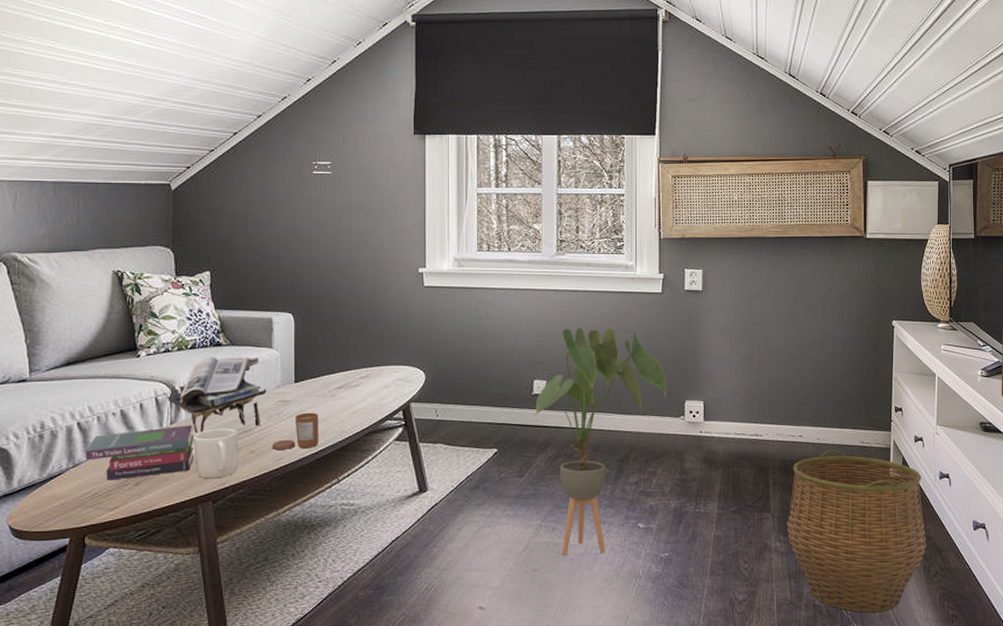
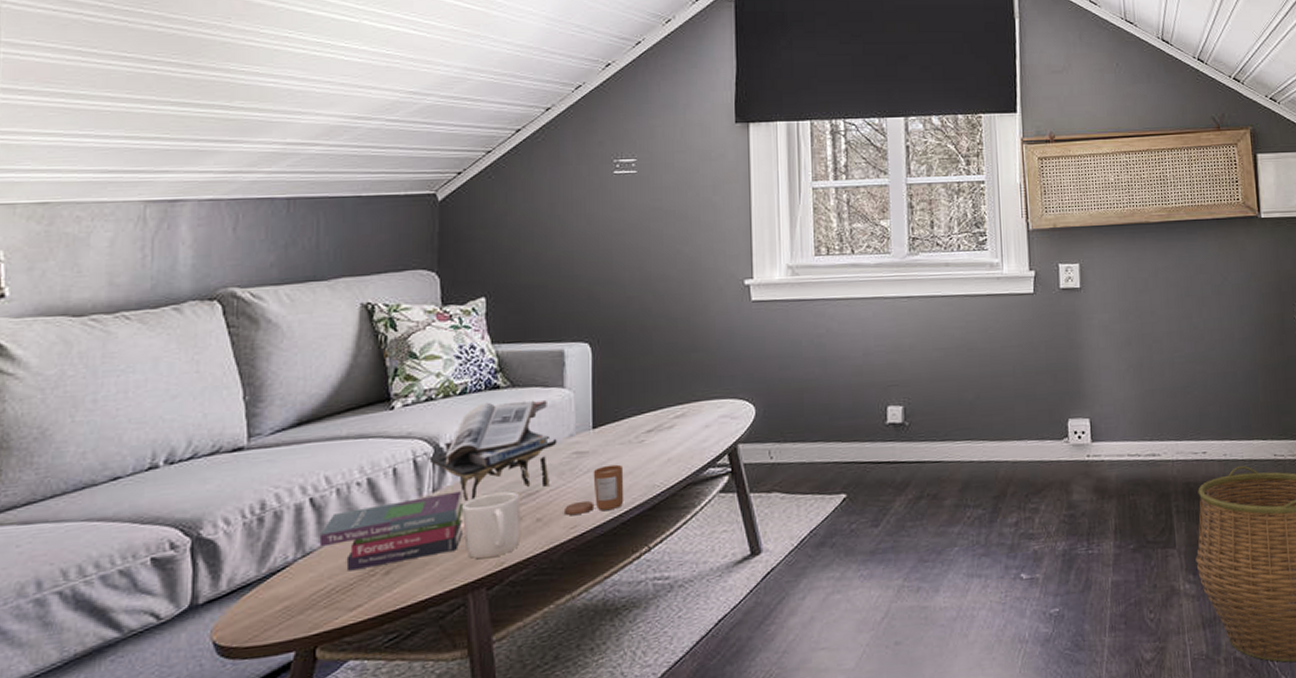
house plant: present [533,327,668,555] -> none [888,338,1047,621]

